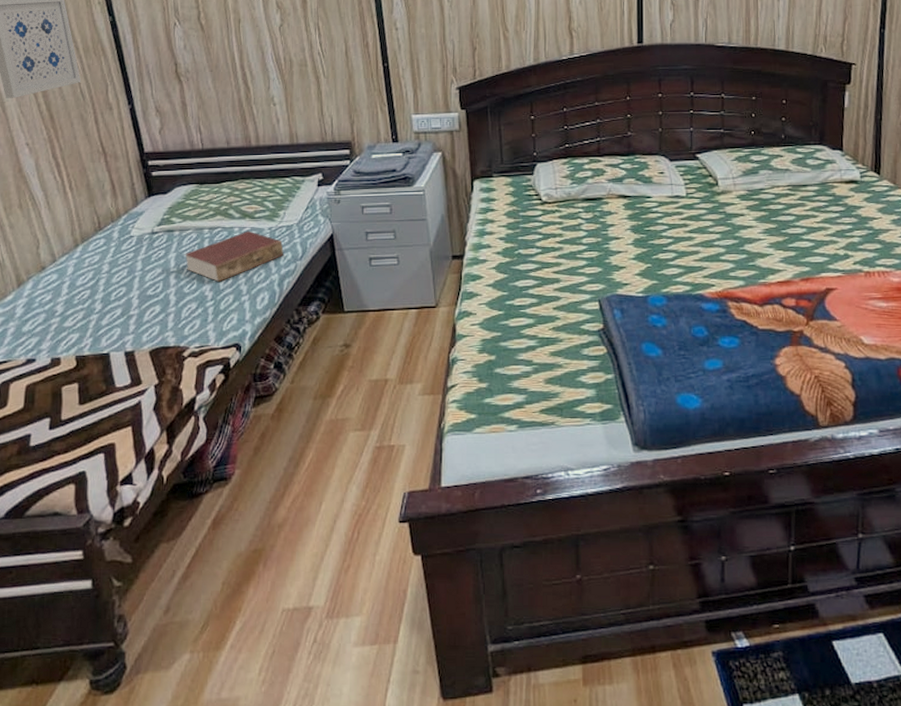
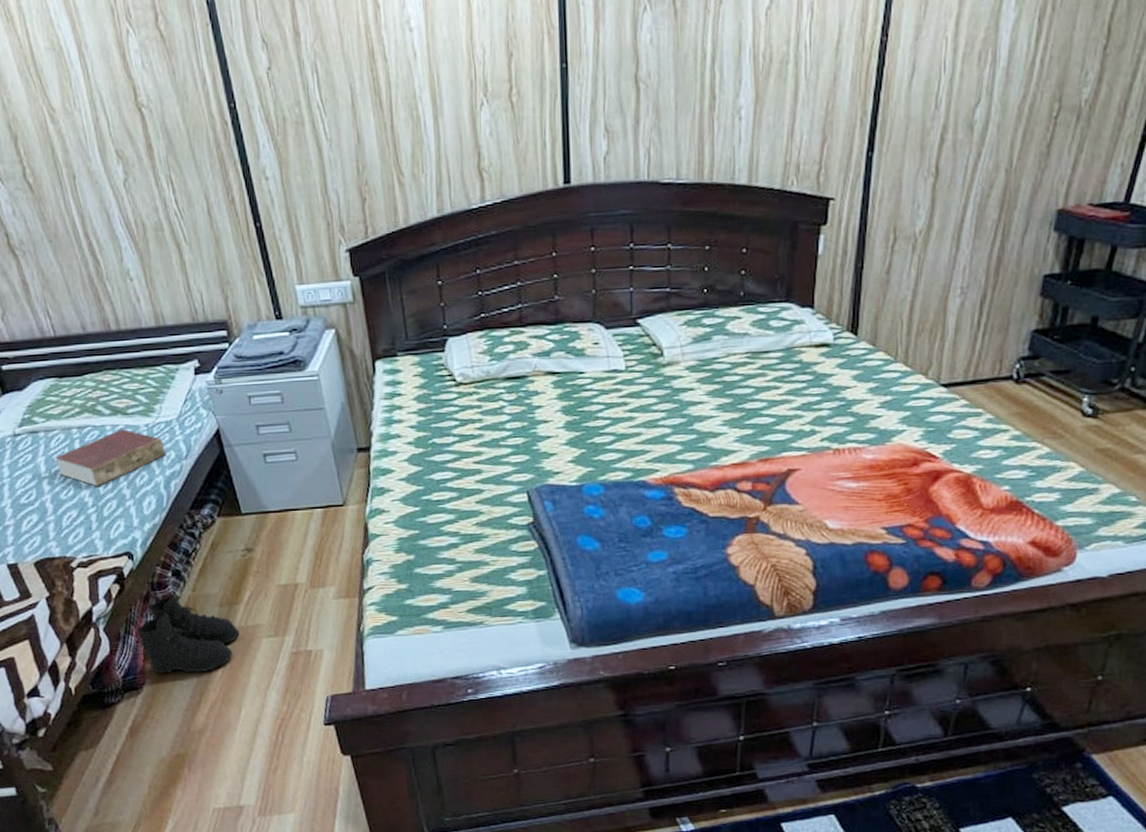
boots: none [233,386,329,465] -> present [137,594,240,674]

